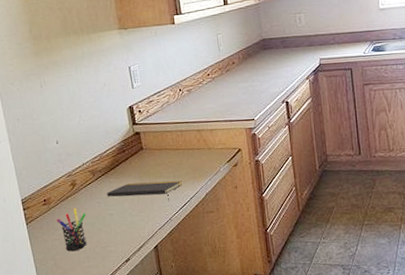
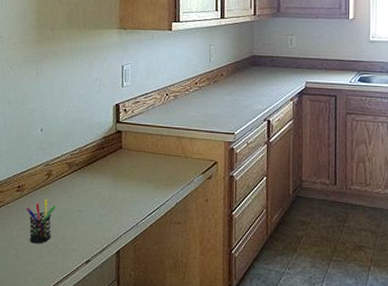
notepad: present [107,180,182,202] -> none [79,181,154,206]

